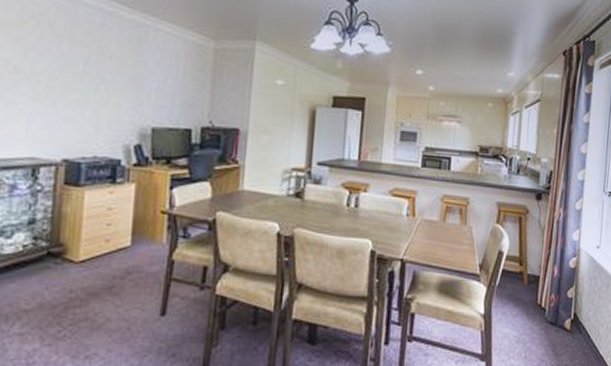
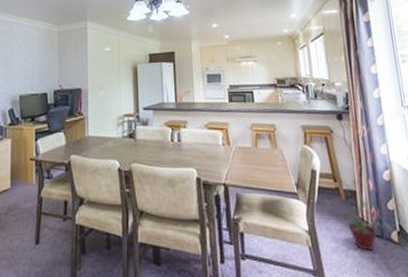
potted plant: none [522,287,561,337] -> present [343,201,386,251]

